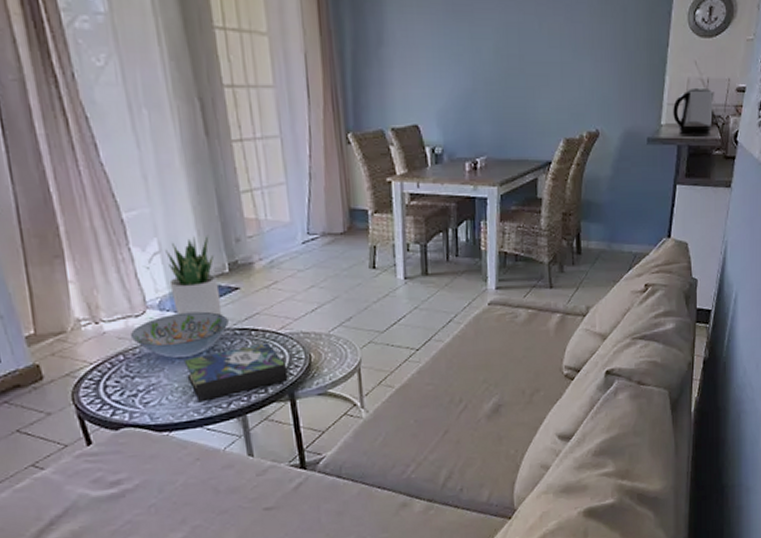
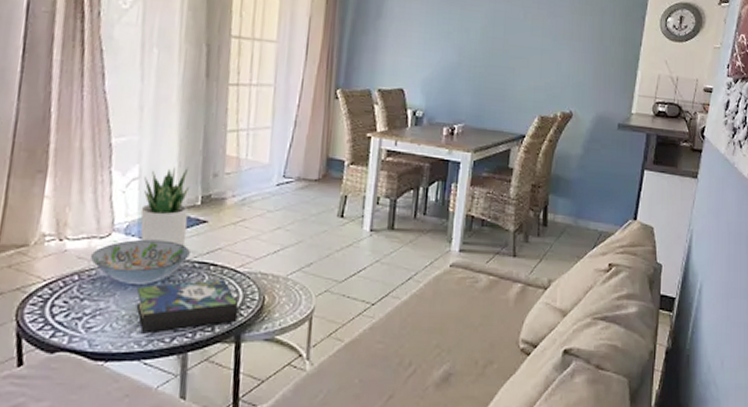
kettle: present [673,87,715,137] -> none [643,83,684,128]

